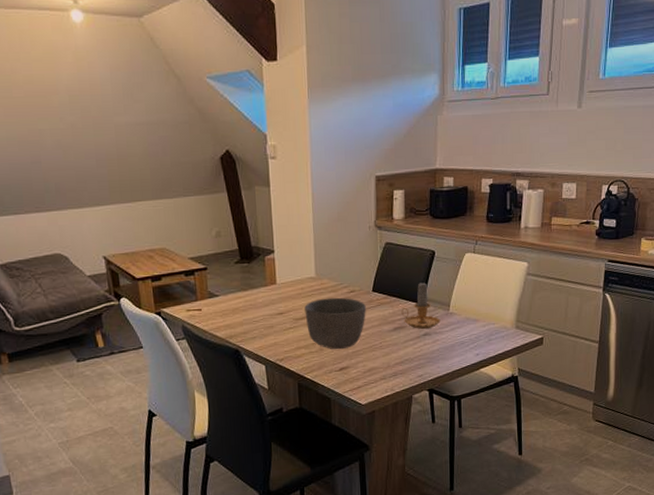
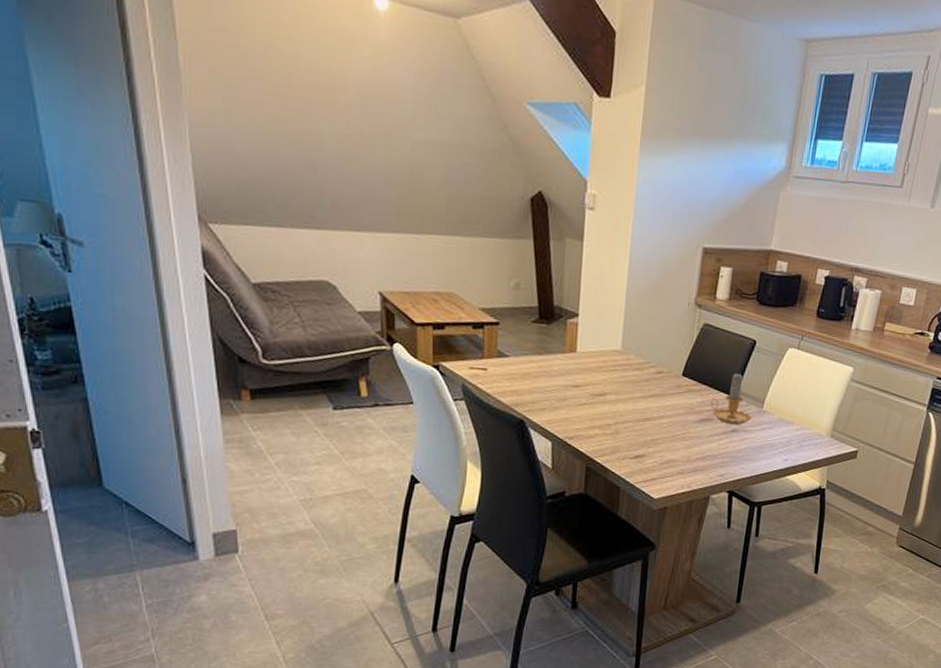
bowl: present [304,297,366,350] -> none [604,375,673,435]

